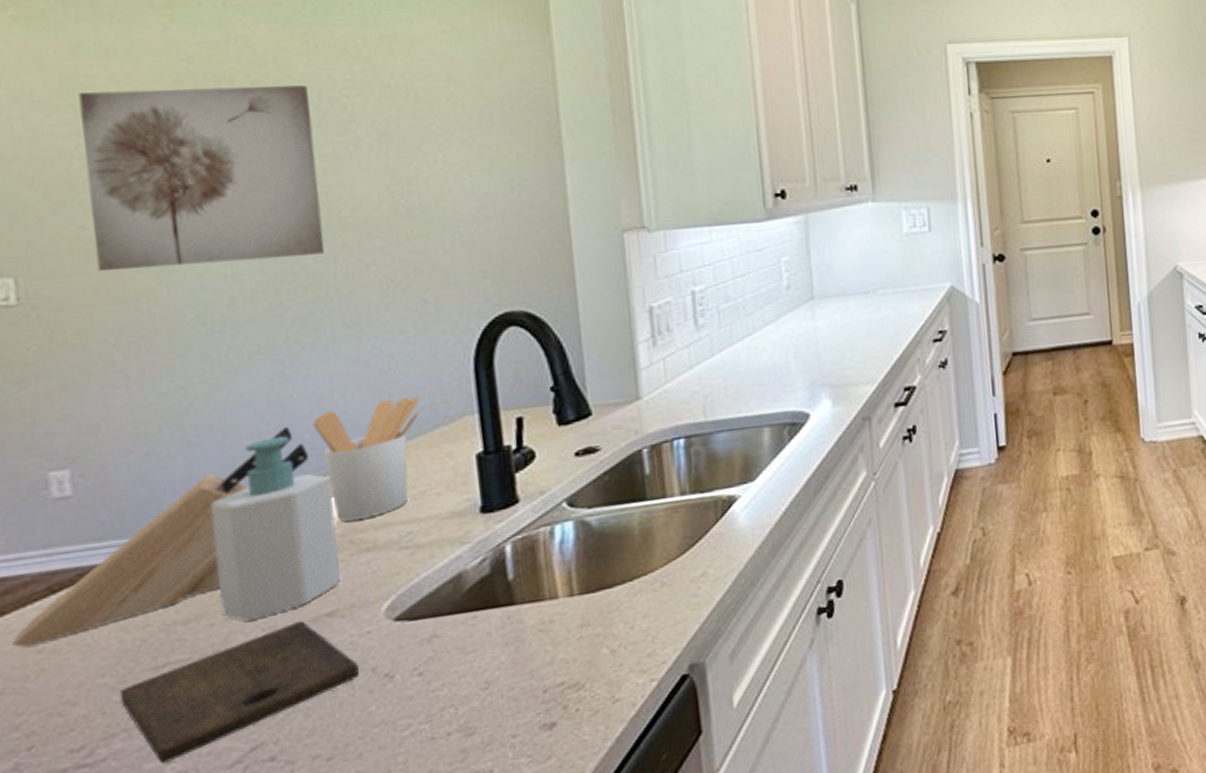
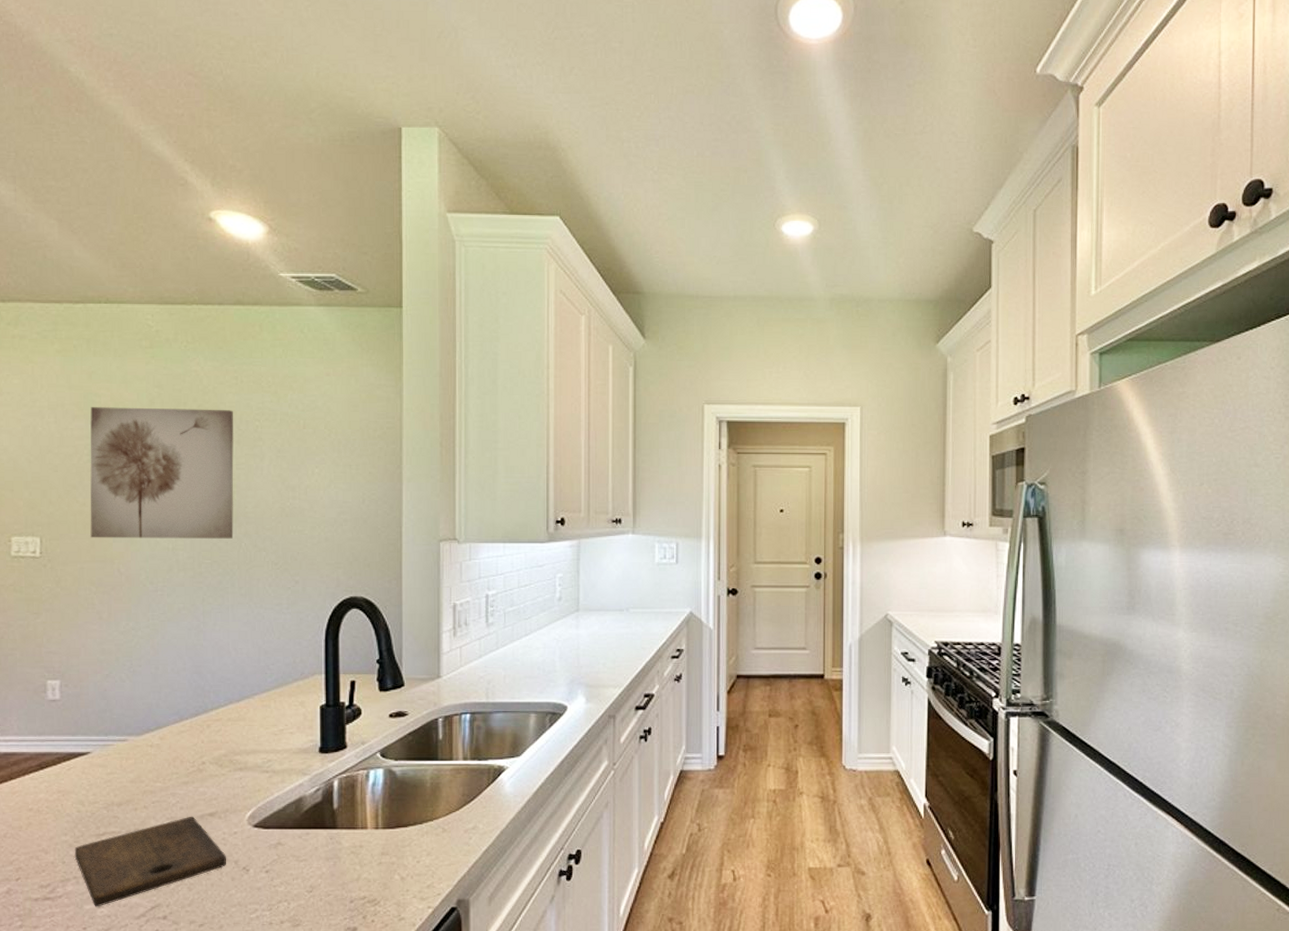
knife block: present [12,426,310,647] -> none [15,666,209,805]
soap bottle: present [210,436,341,622] -> none [142,674,222,810]
utensil holder: present [312,397,420,522] -> none [213,655,286,745]

